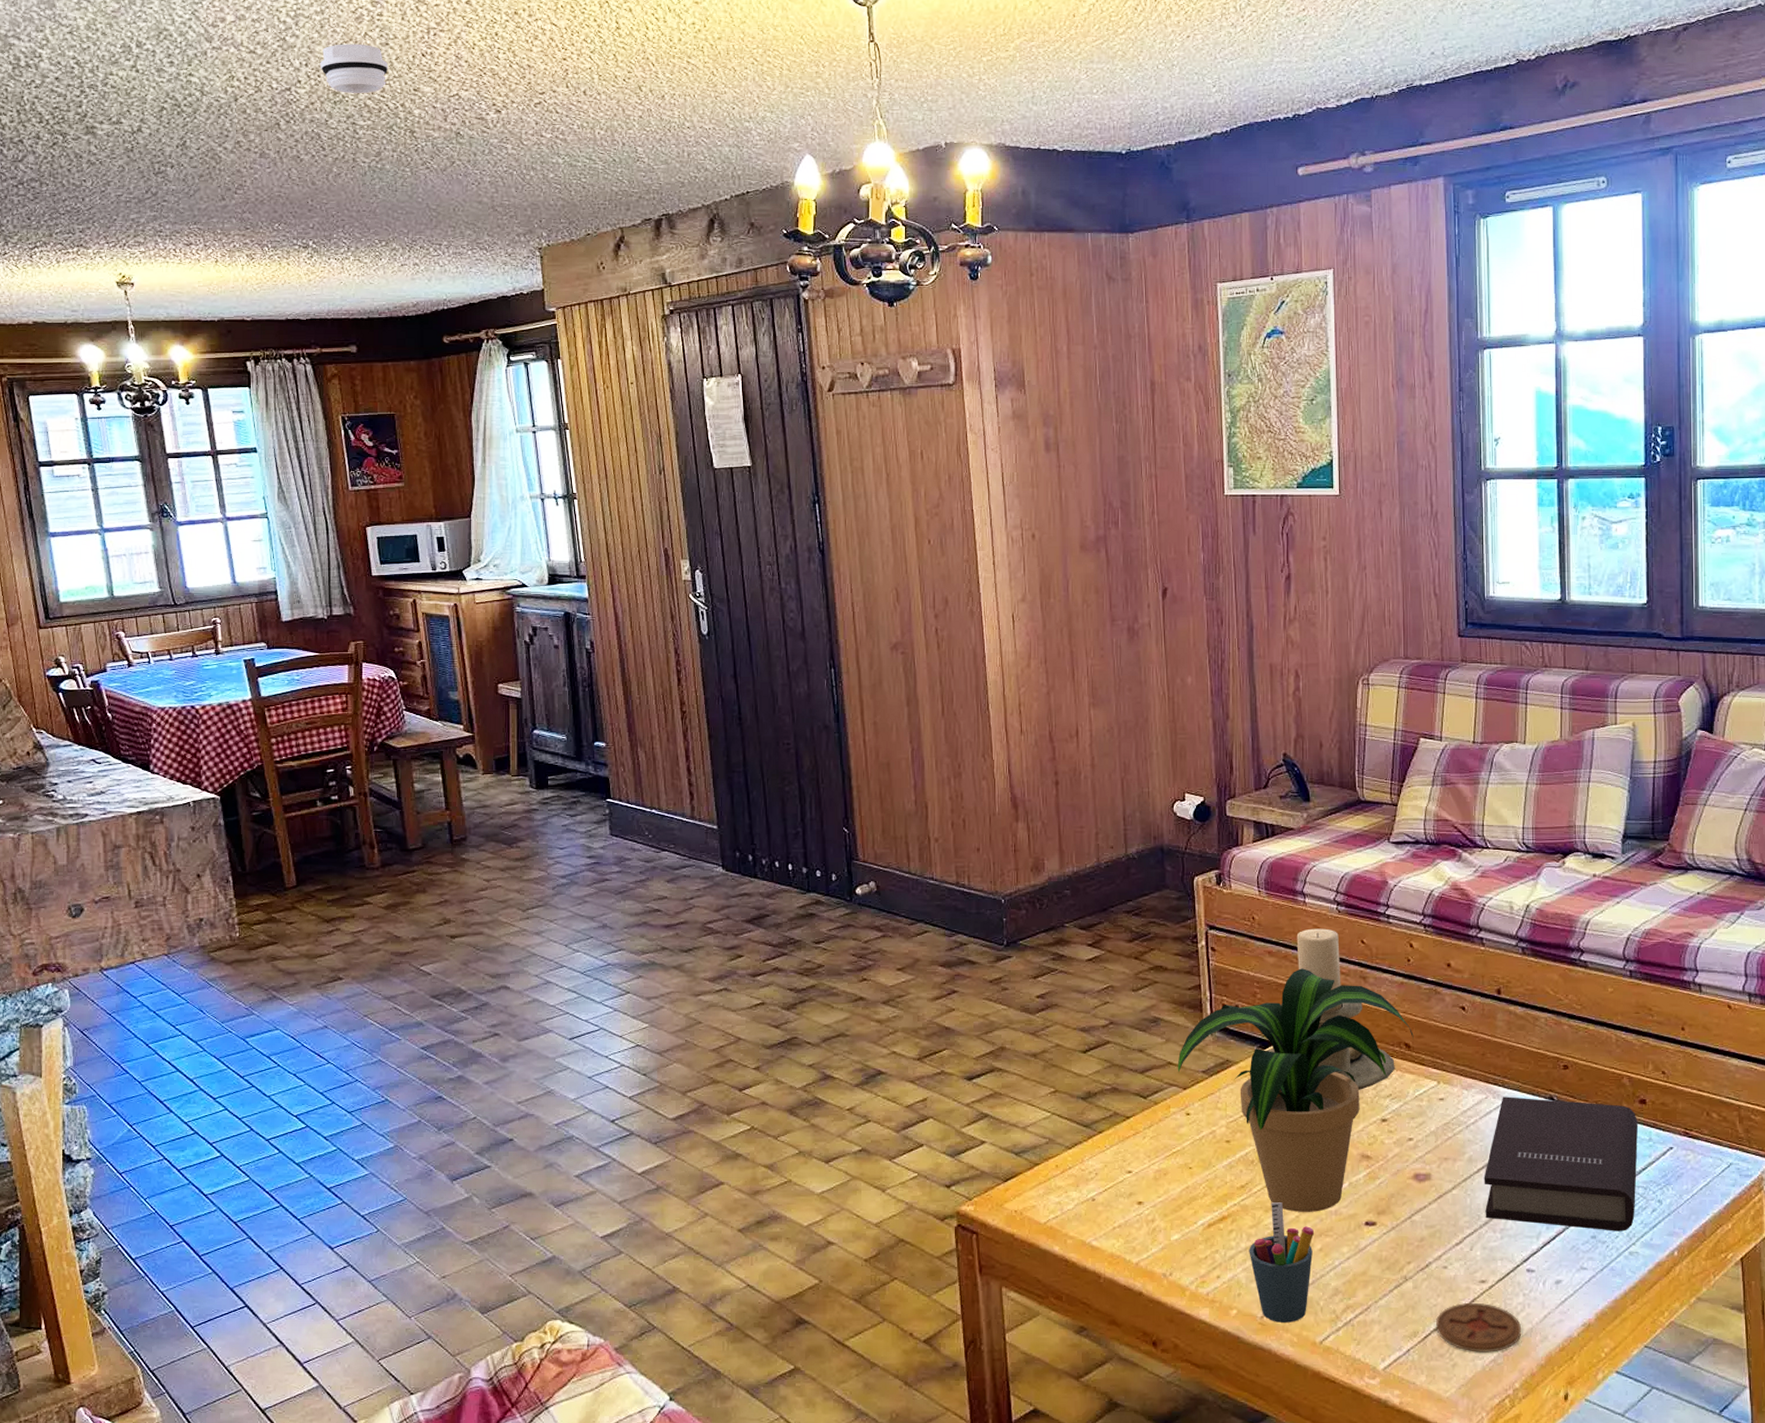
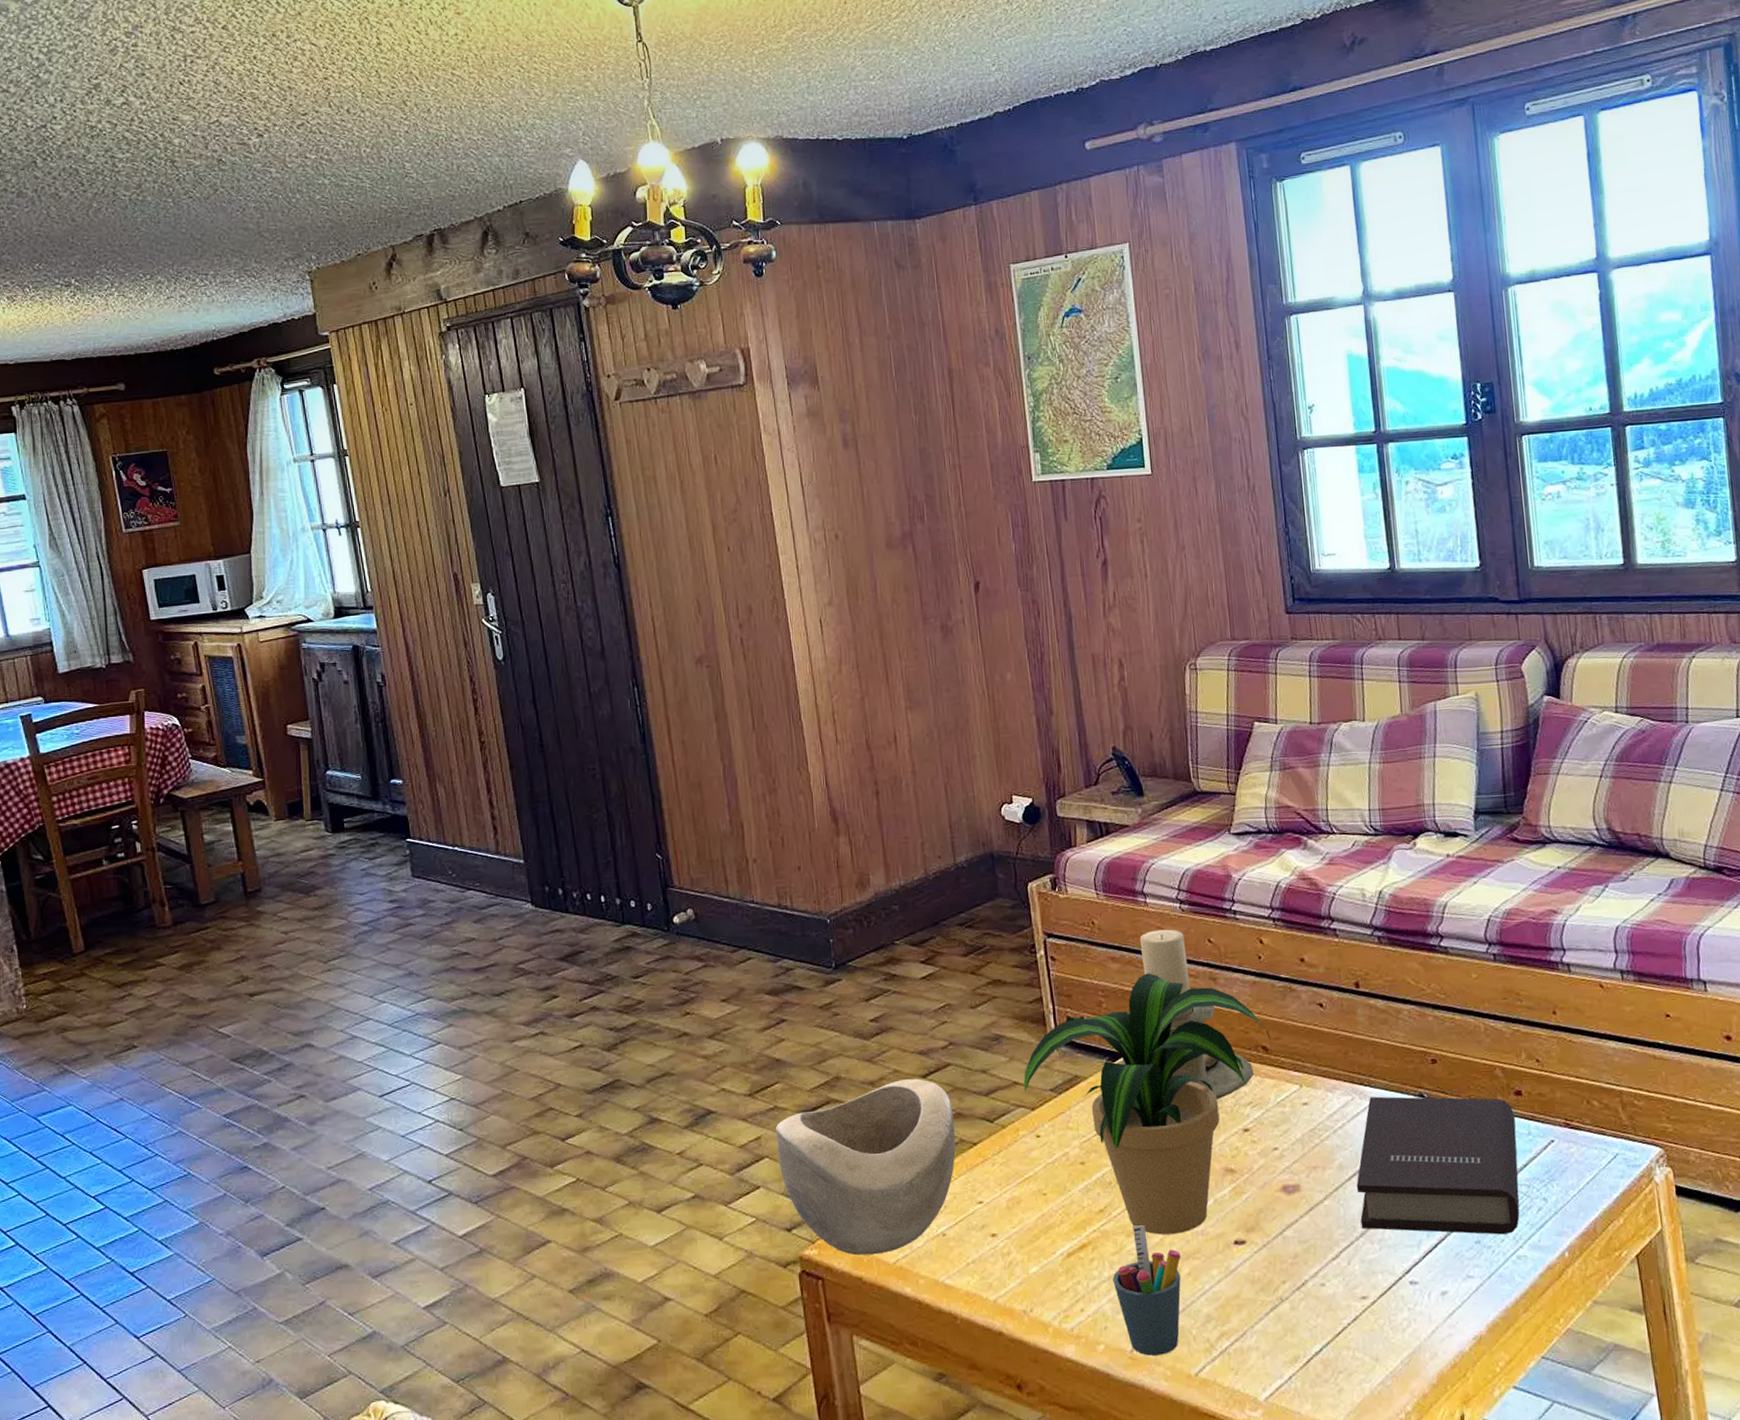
smoke detector: present [320,44,389,94] -> none [75,76,146,127]
decorative bowl: none [941,1053,1110,1214] -> present [775,1078,956,1256]
coaster: present [1435,1302,1522,1353] -> none [1317,1321,1410,1375]

